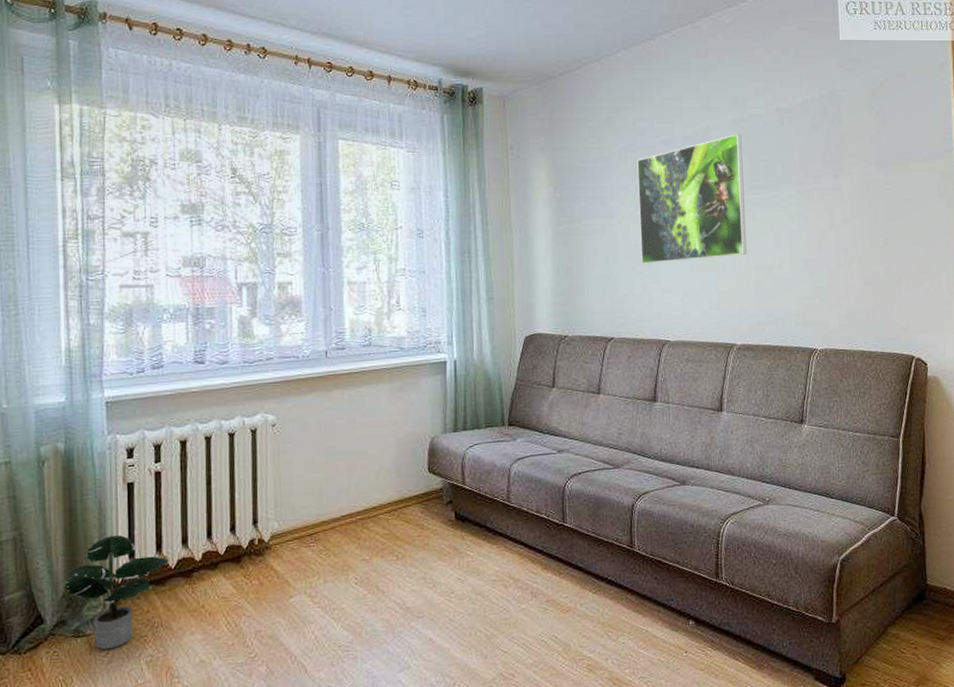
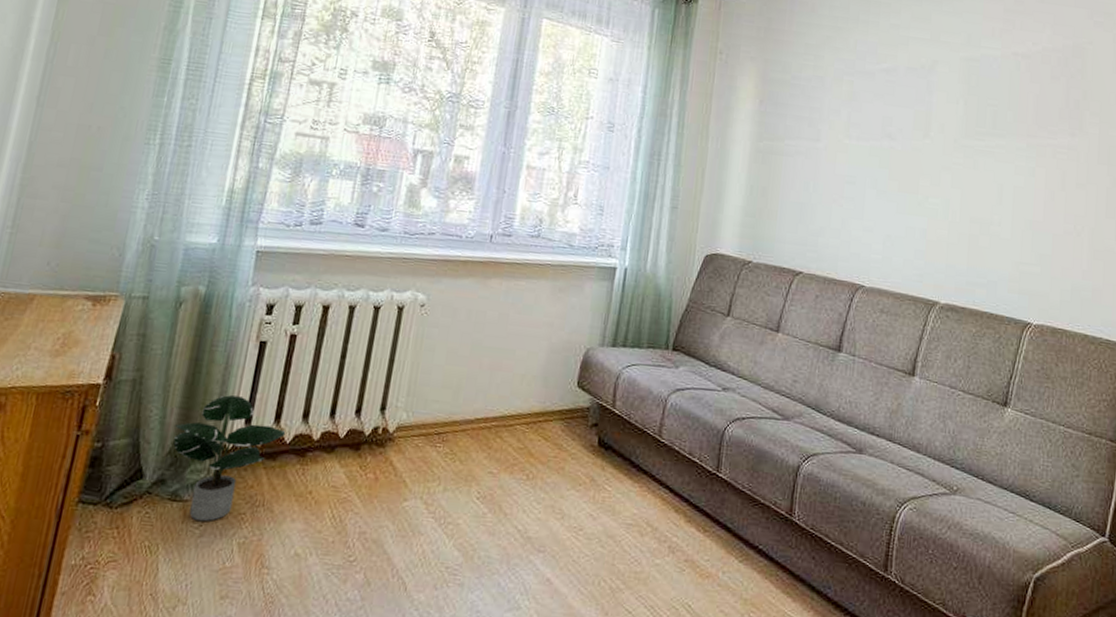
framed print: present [637,134,747,264] -> none [844,73,971,205]

